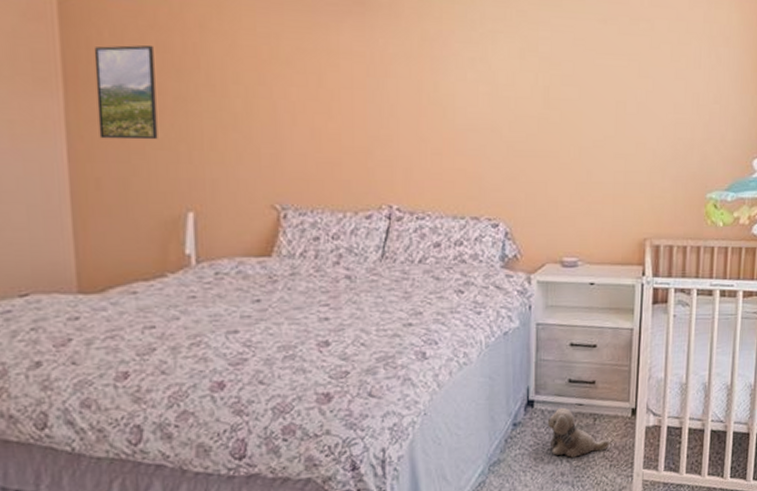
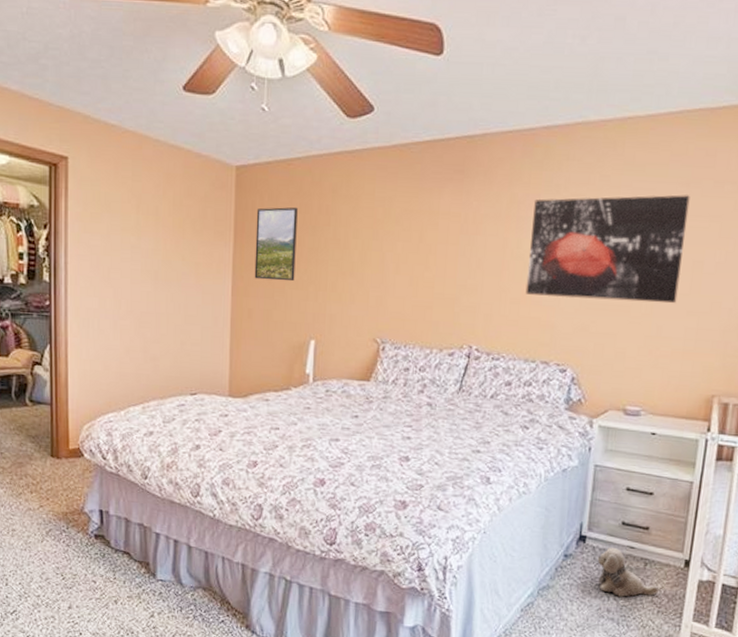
wall art: none [447,32,608,147] -> present [525,195,690,304]

